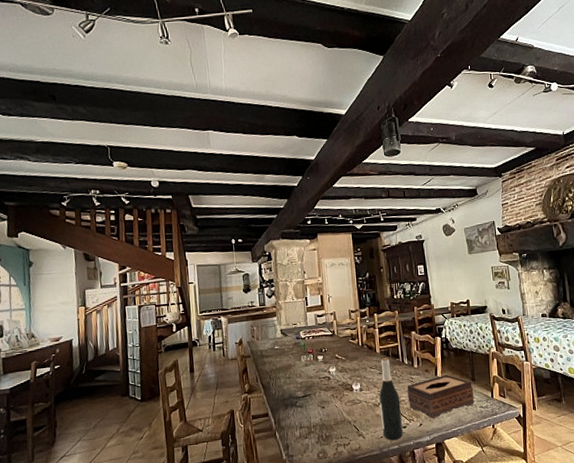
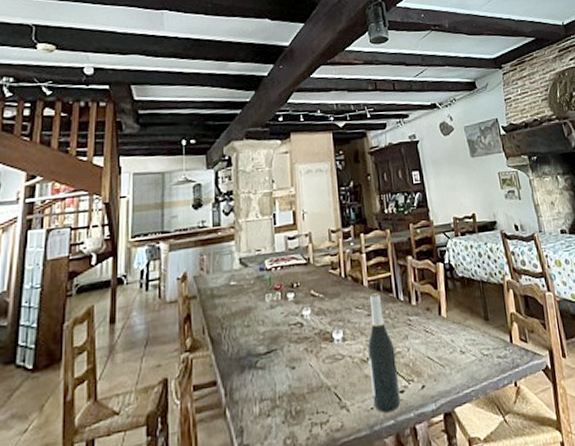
tissue box: present [407,374,475,418] -> none [403,313,490,377]

